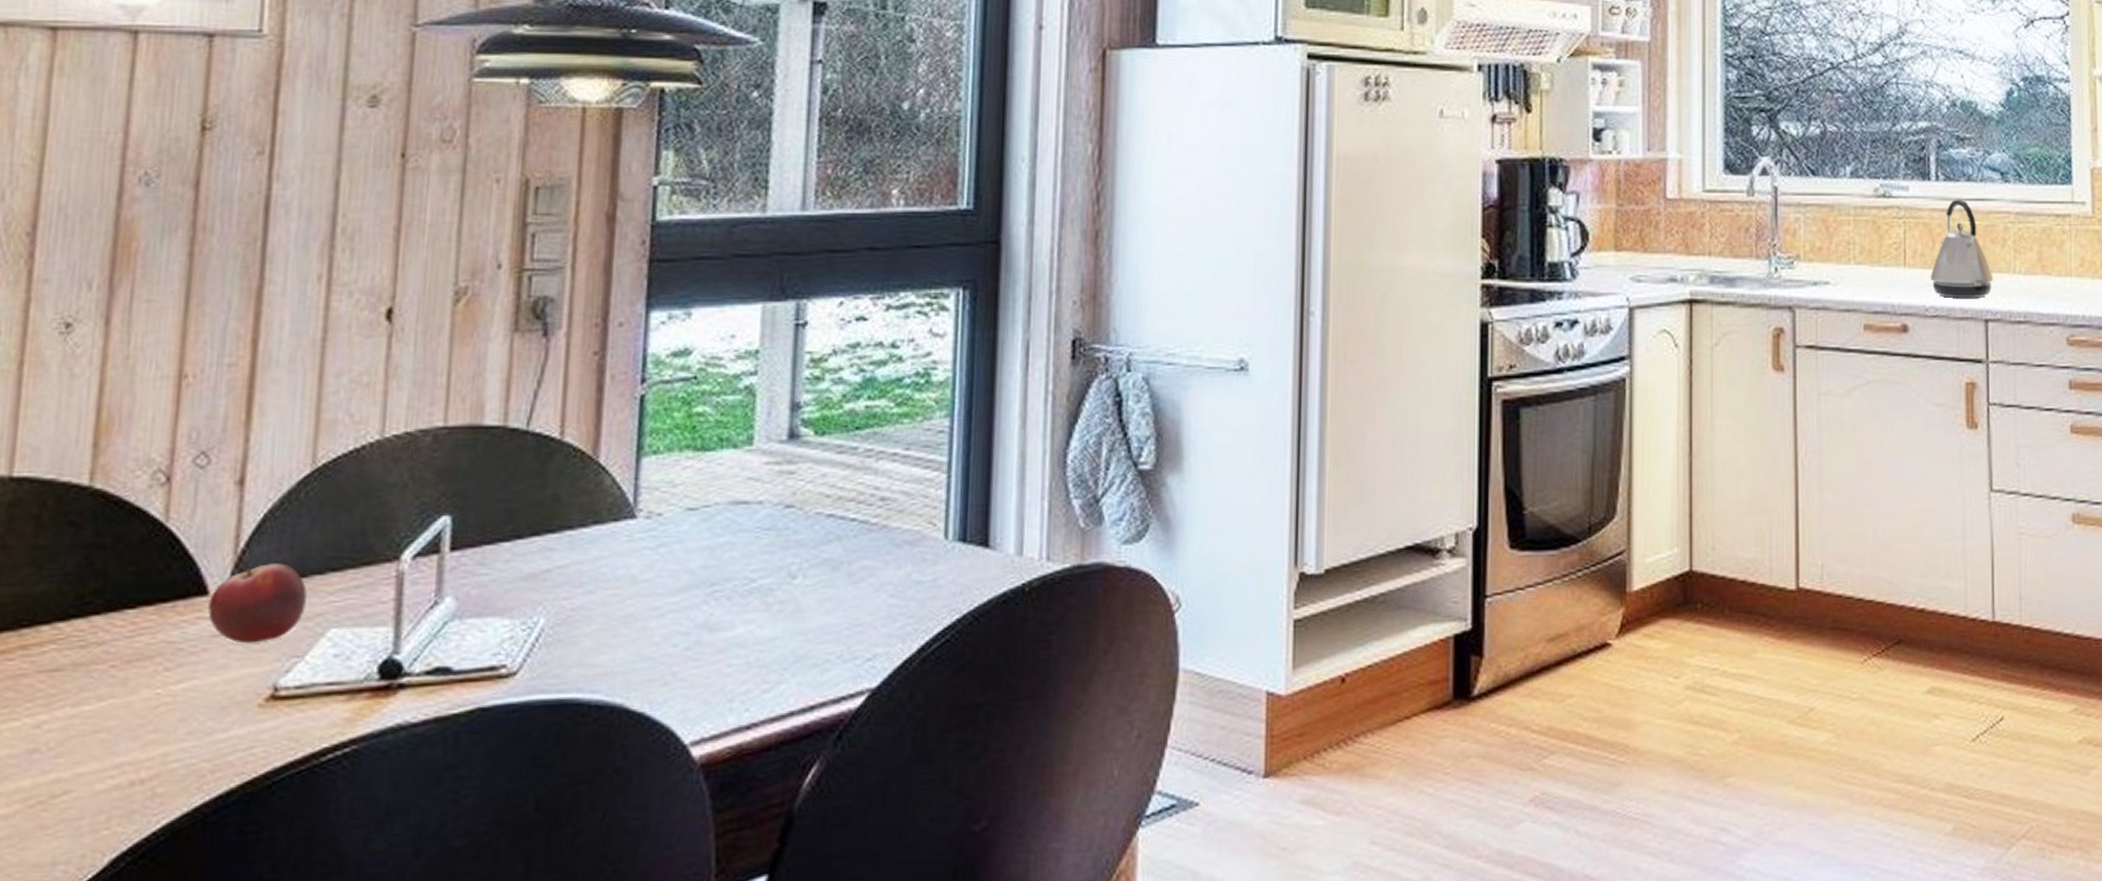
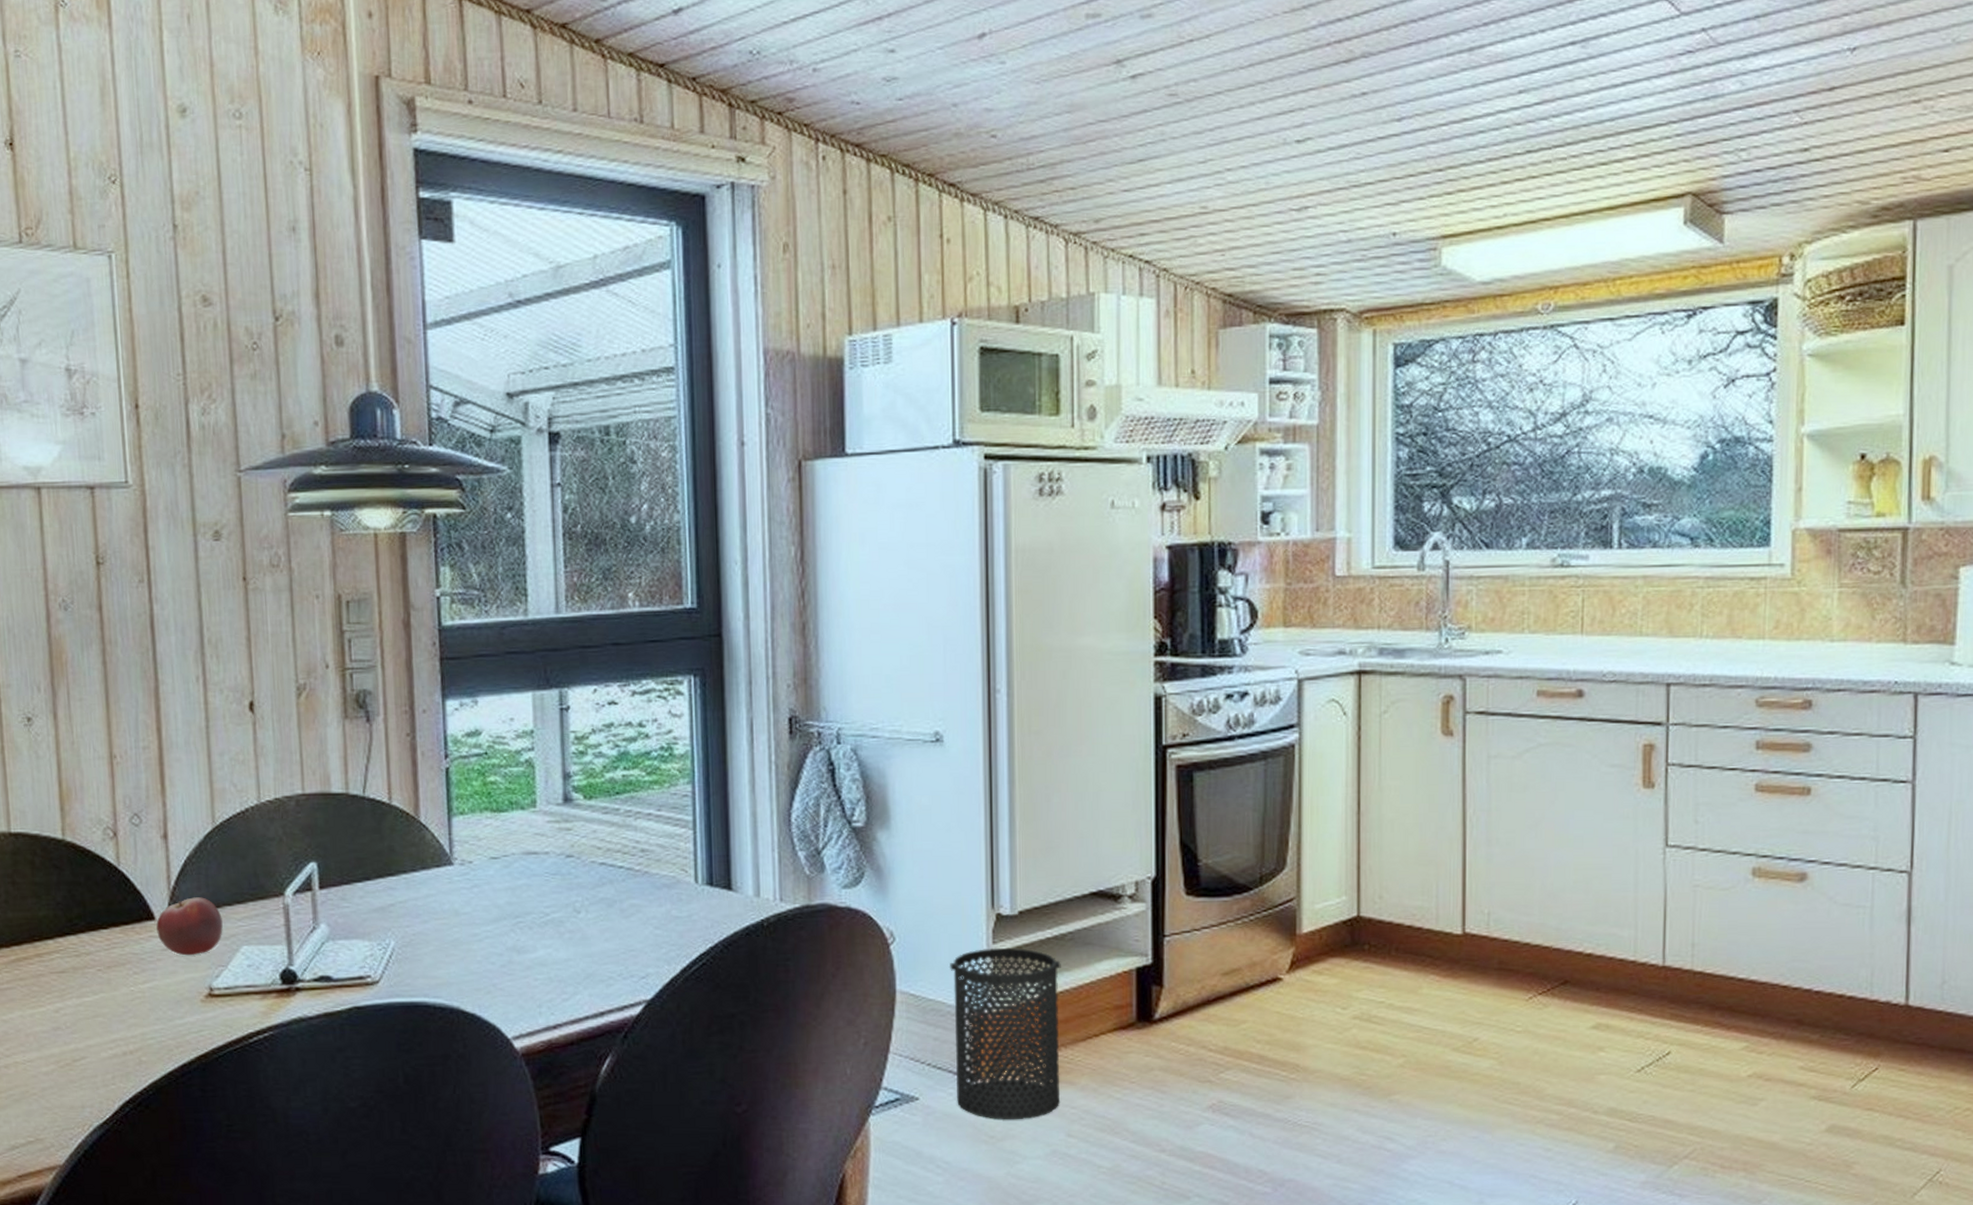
trash can: none [1242,614,1371,826] -> present [949,948,1061,1119]
kettle: present [1930,199,1993,298] -> none [1608,566,1678,663]

